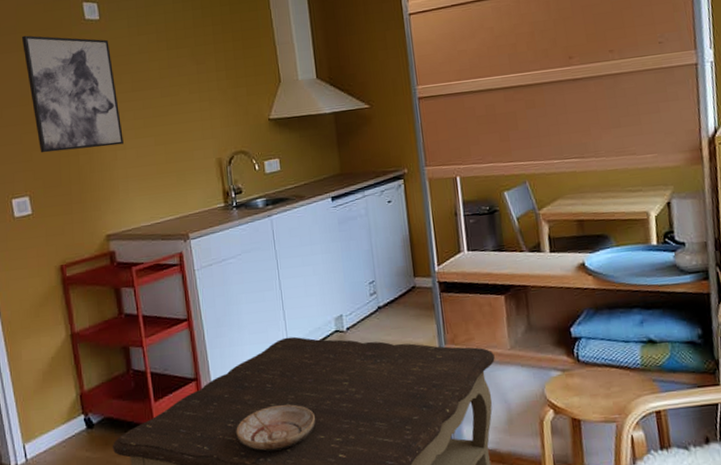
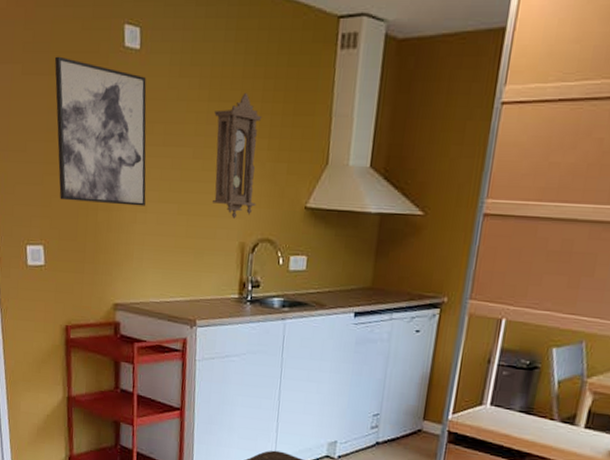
pendulum clock: none [174,38,225,140] -> present [212,92,262,219]

